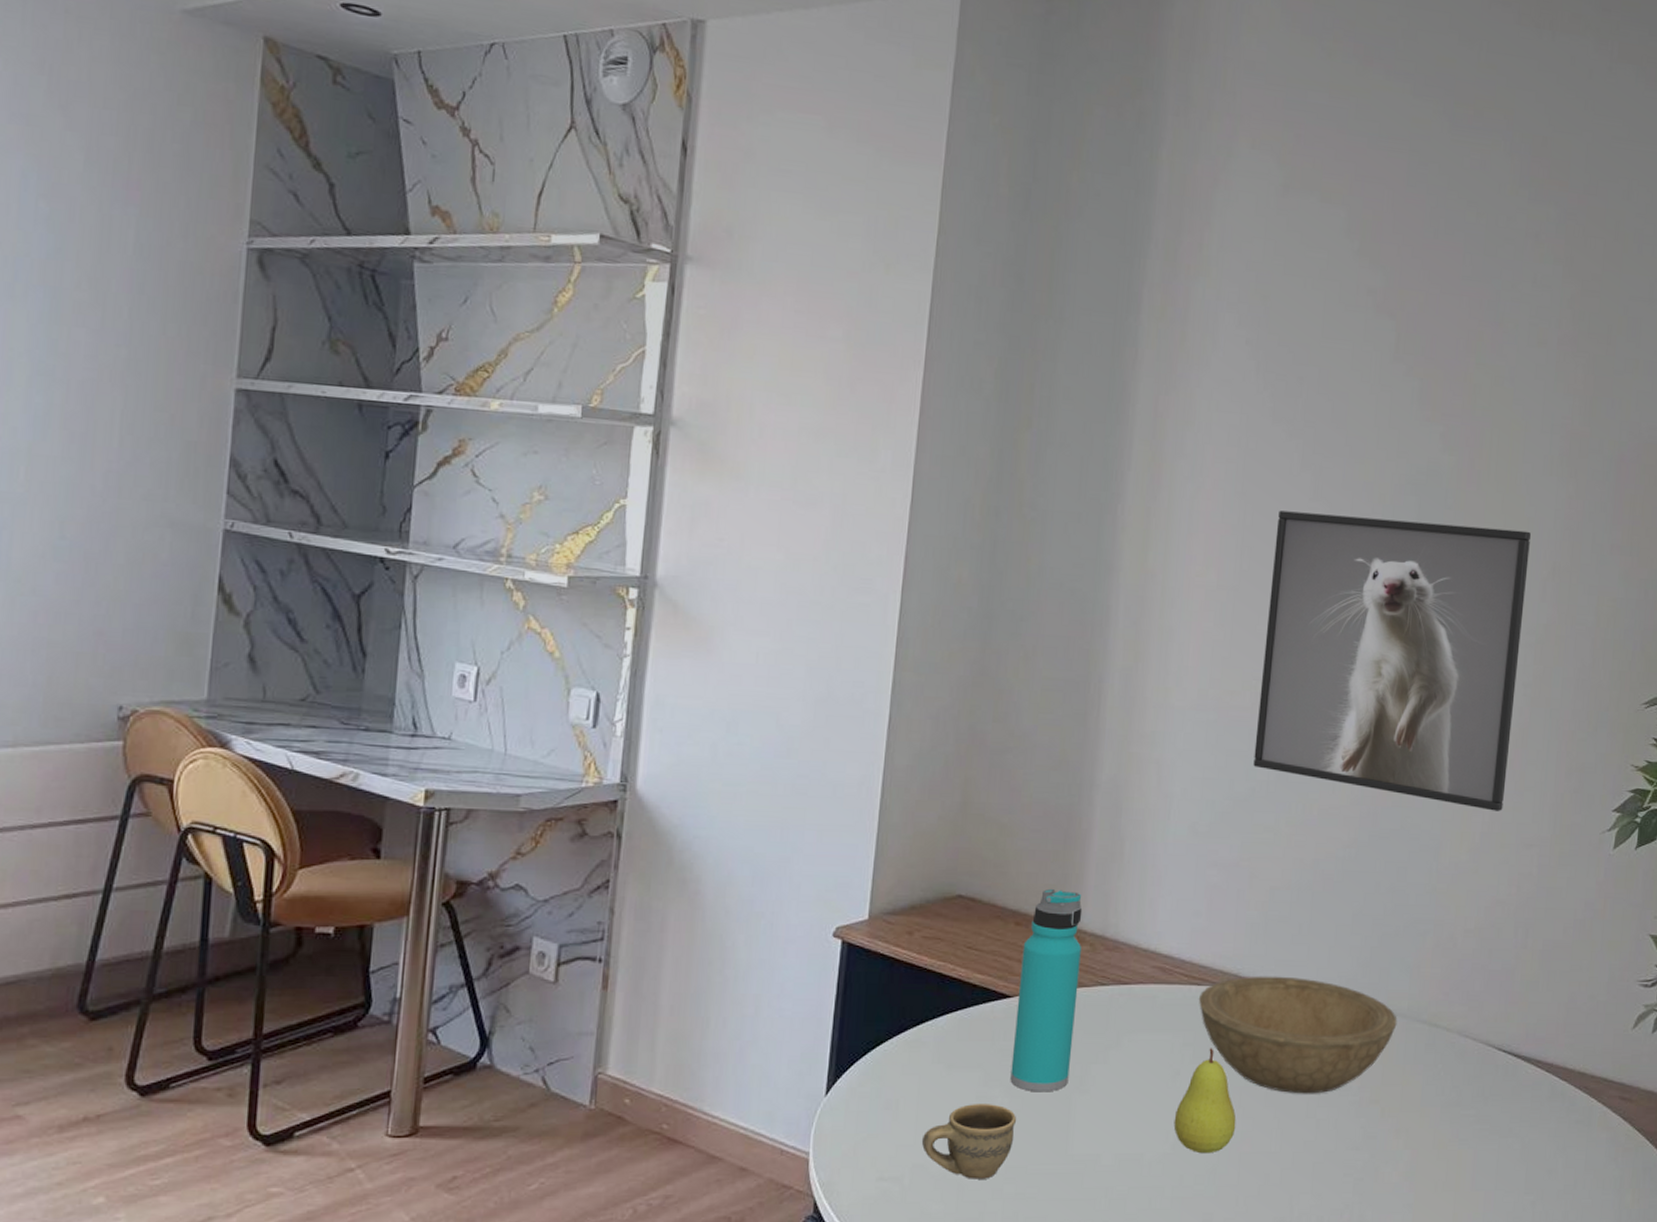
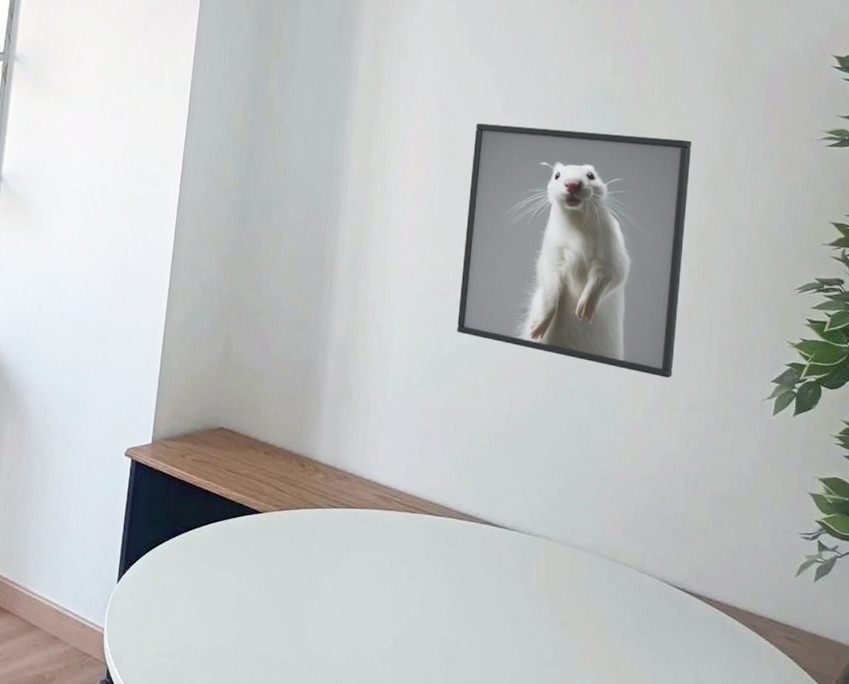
cup: present [921,1104,1017,1179] -> none [190,599,265,663]
water bottle: present [1010,888,1083,1092] -> none [260,425,318,594]
fruit: present [1173,1048,1237,1154] -> none [392,566,445,657]
bowl: present [1198,976,1398,1094] -> none [412,508,582,613]

